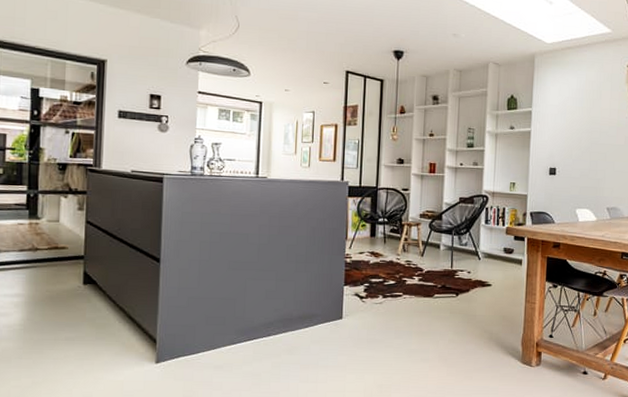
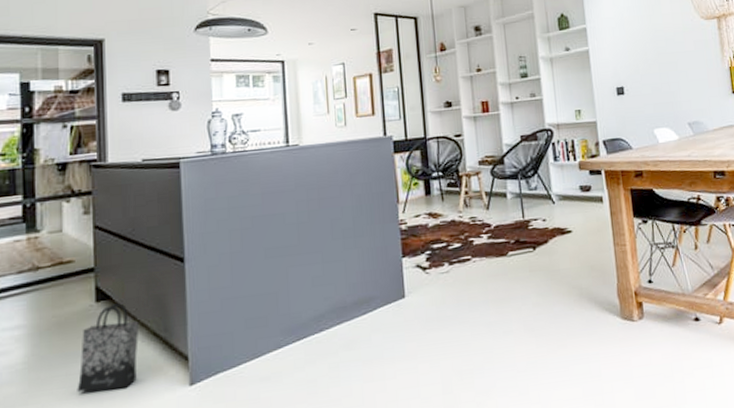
shopping bag: none [63,288,118,358] -> present [77,303,140,393]

